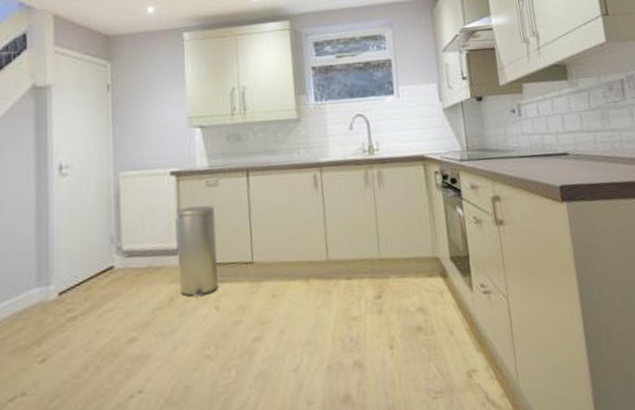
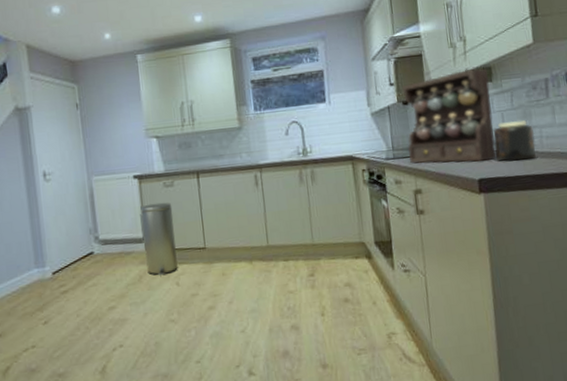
spice rack: none [475,65,577,167] -> present [402,68,497,164]
jar: none [572,122,618,167] -> present [493,120,536,161]

